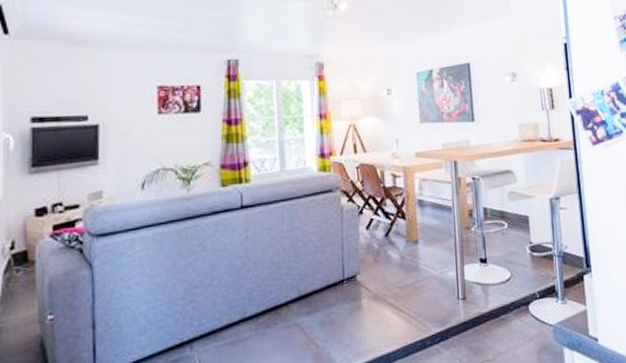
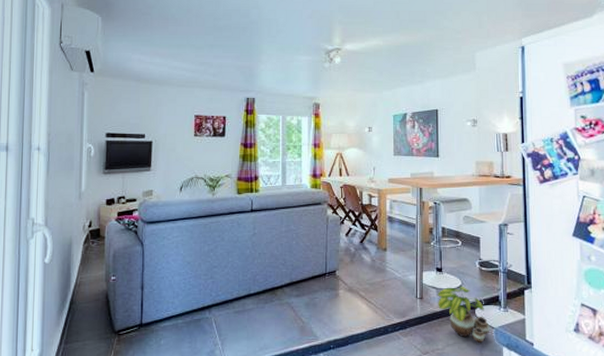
potted plant: none [483,278,548,347] -> present [438,286,490,344]

